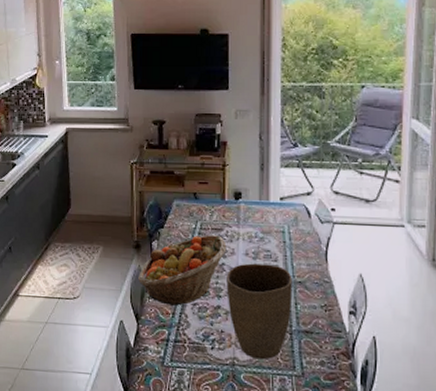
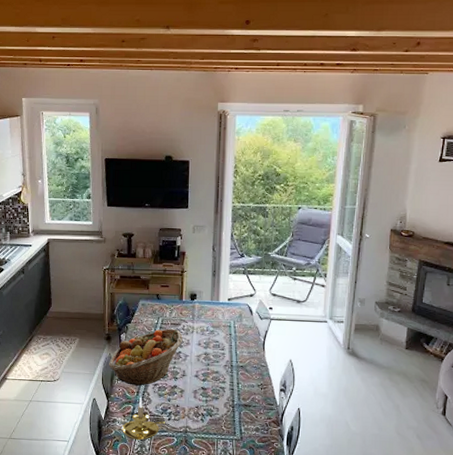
candle holder: none [154,321,207,374] -> present [121,398,165,440]
vase: present [227,263,292,360] -> none [182,351,236,428]

